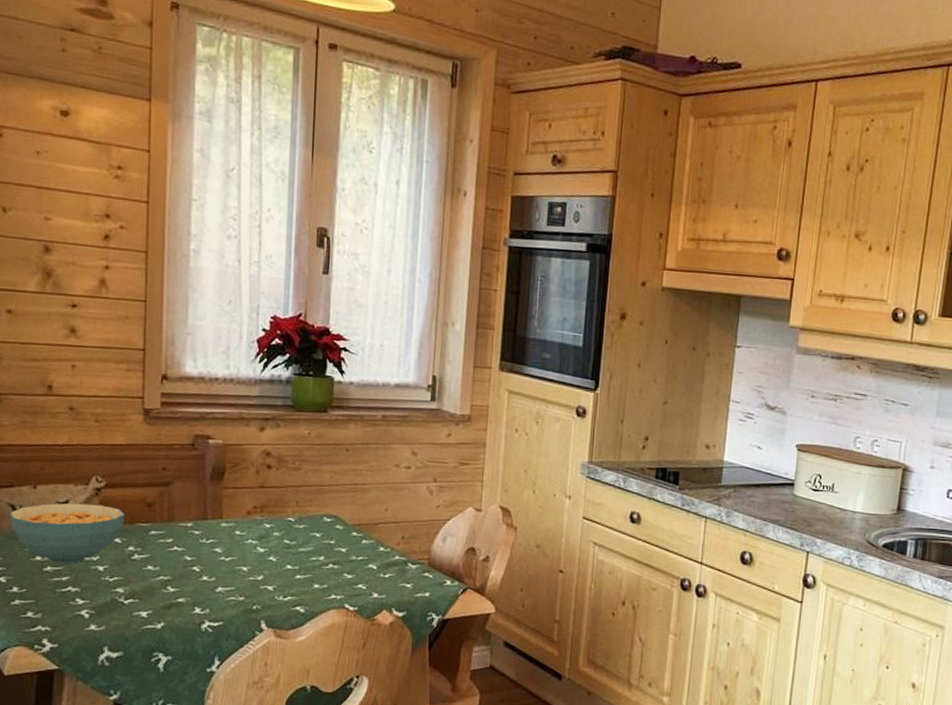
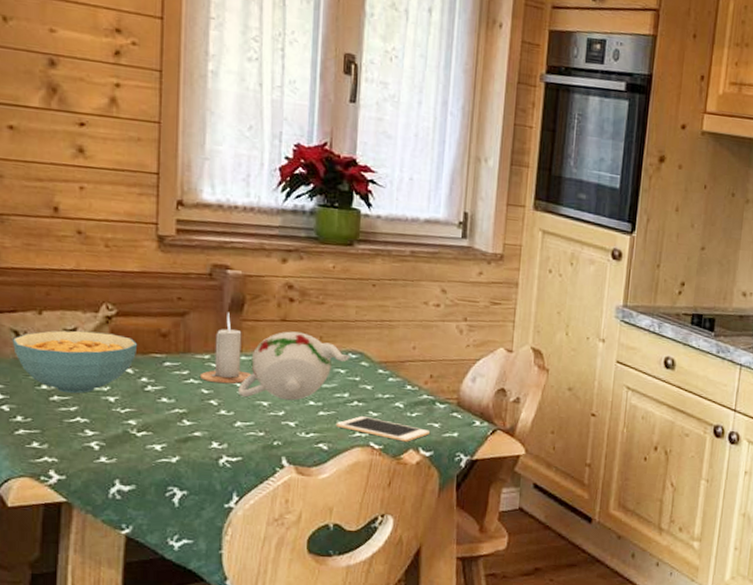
candle: none [183,480,232,551] -> present [199,312,252,384]
teapot: none [219,497,325,565] -> present [238,331,350,400]
cell phone: none [312,579,402,603] -> present [335,416,429,442]

